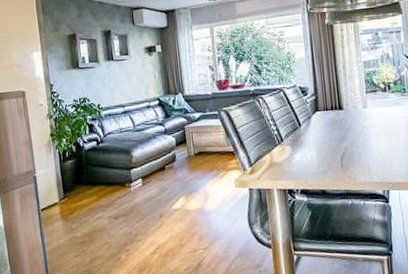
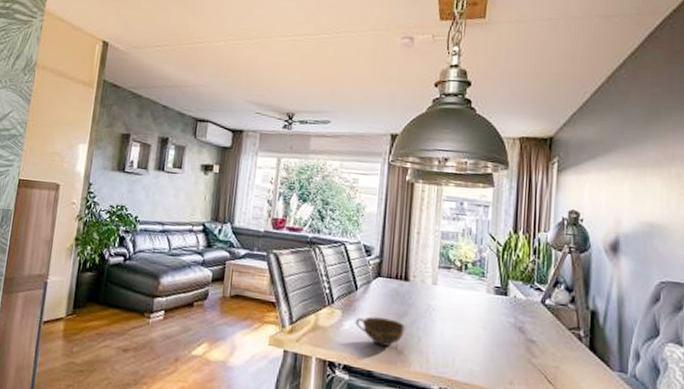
cup: none [304,144,347,168] -> present [356,316,405,347]

